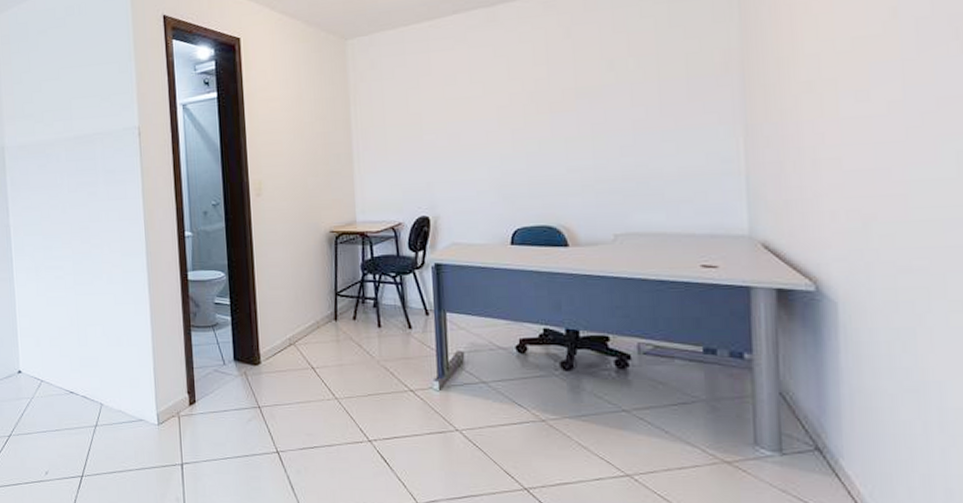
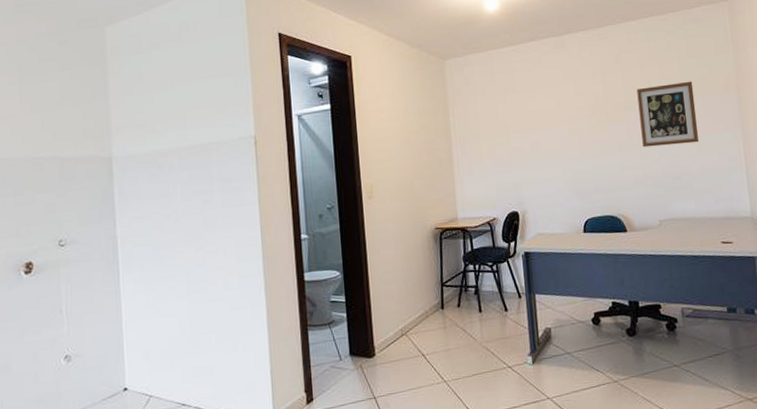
wall art: none [592,58,679,144] -> present [636,81,700,148]

